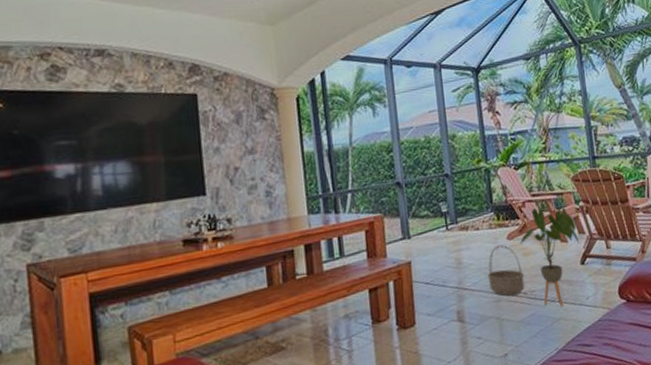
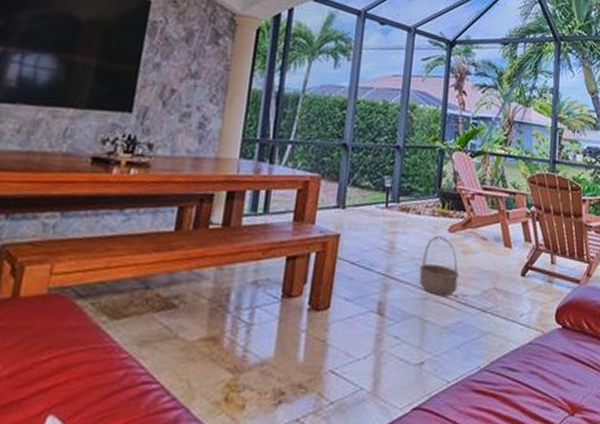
house plant: present [519,206,580,307] -> none [460,203,524,320]

